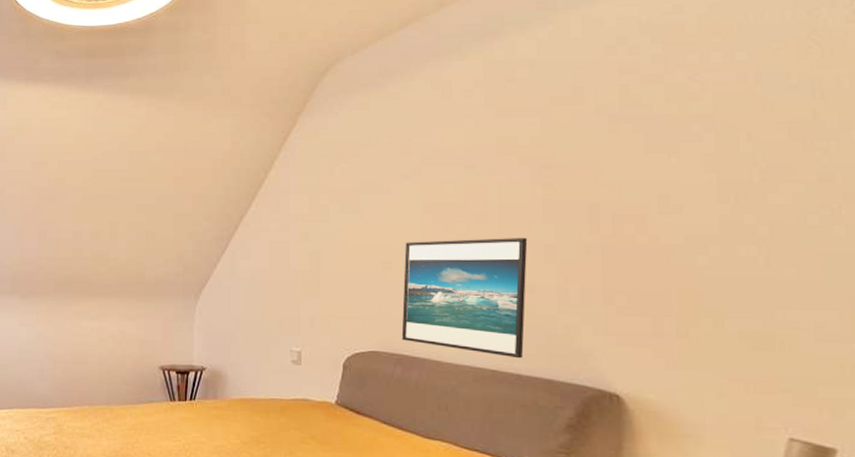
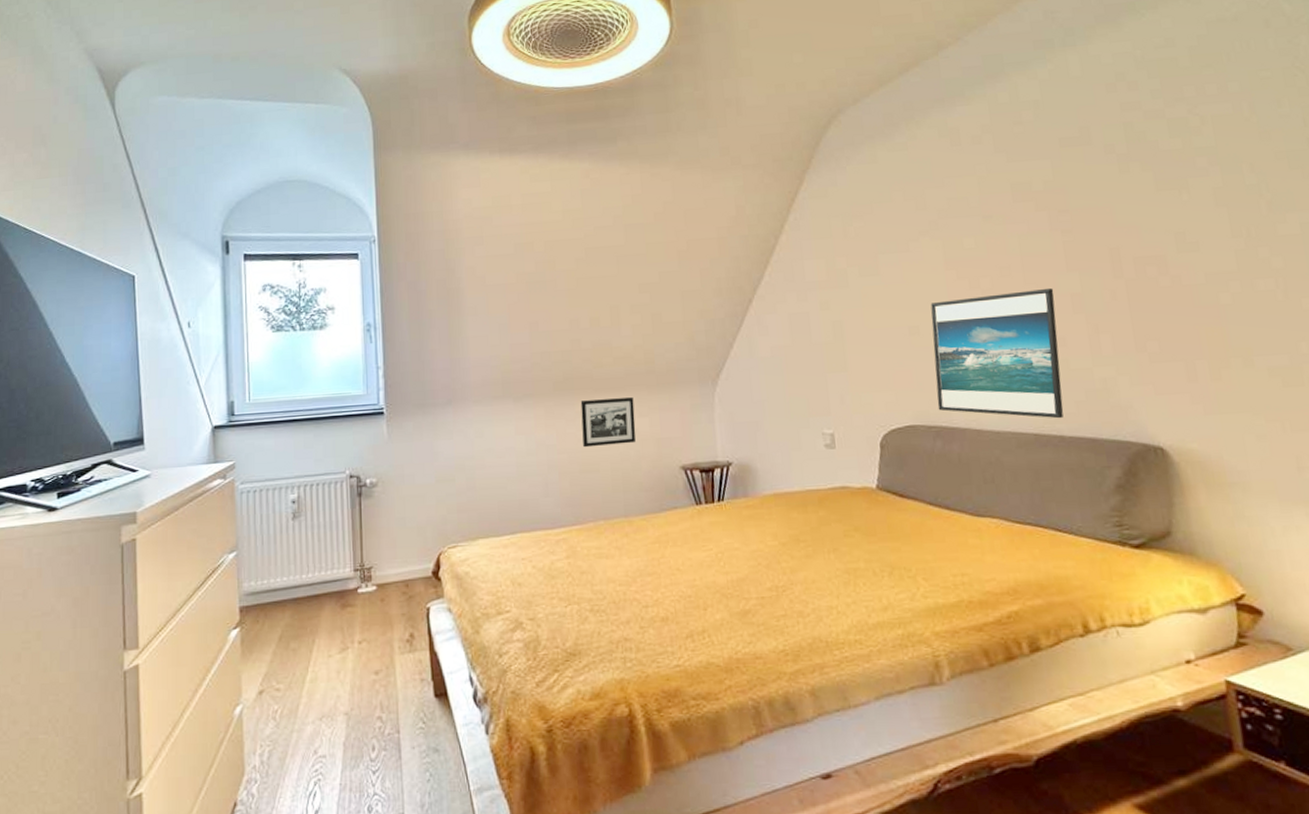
picture frame: none [76,302,124,343] -> present [580,397,636,448]

